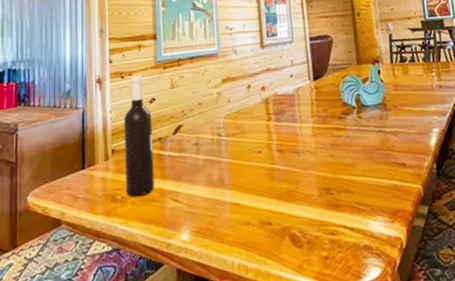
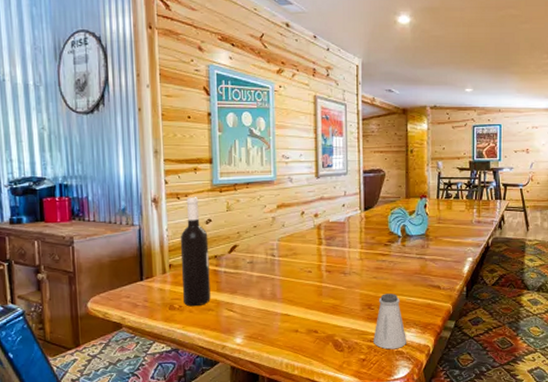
saltshaker: none [335,174,374,244] -> present [373,293,406,350]

